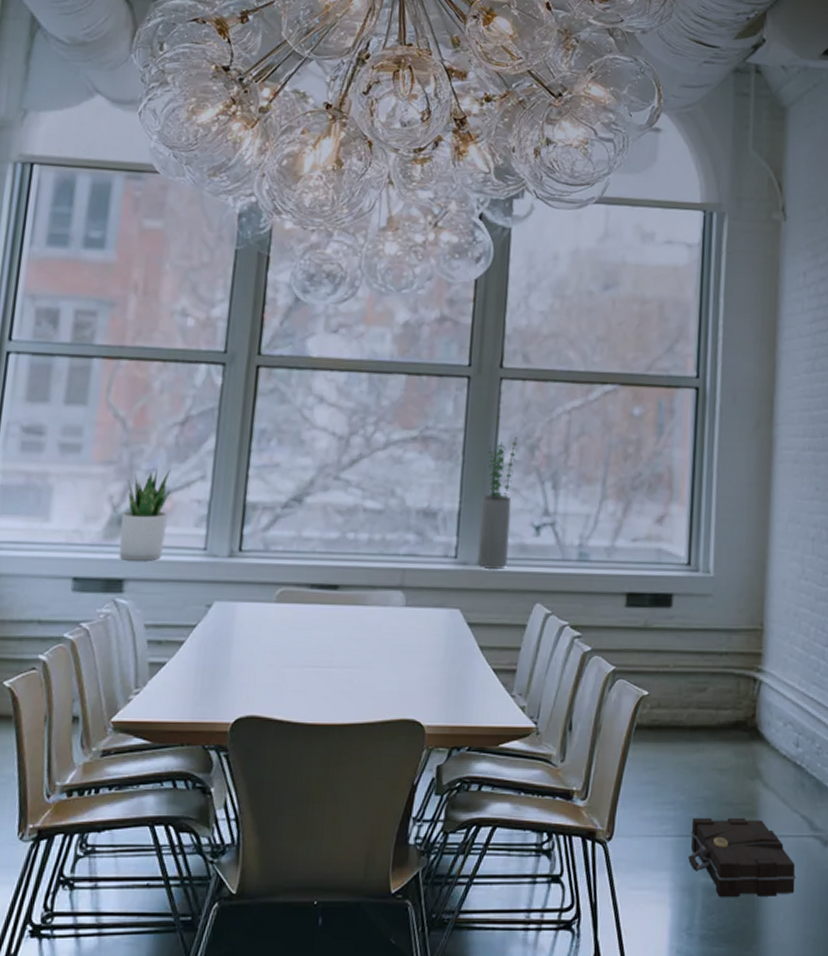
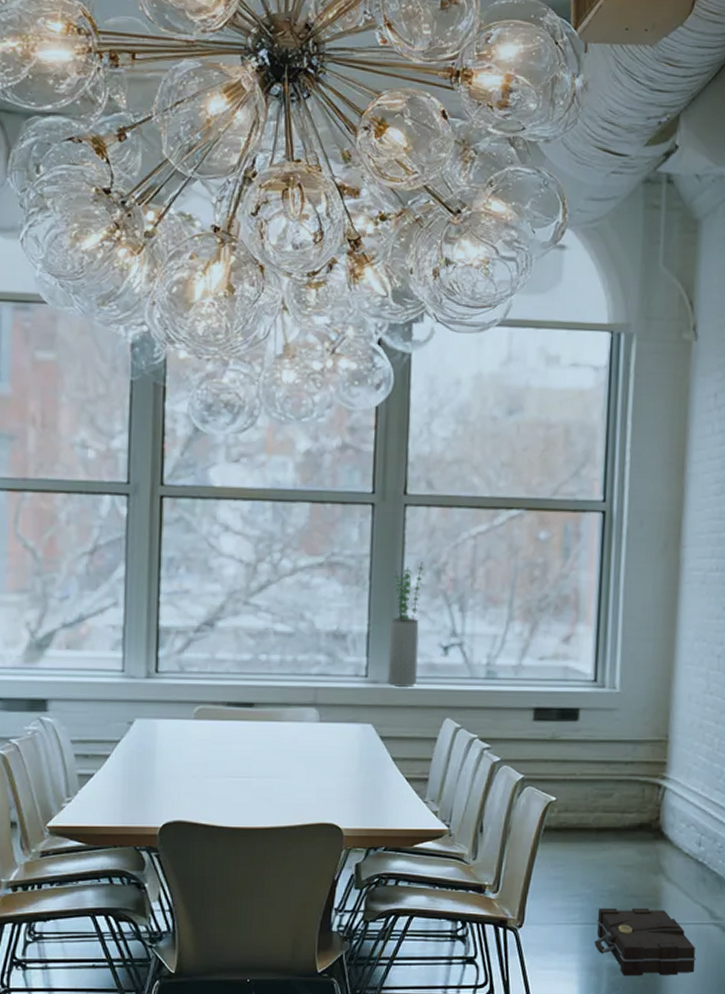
planter: present [119,469,171,561] -> none [39,596,86,682]

